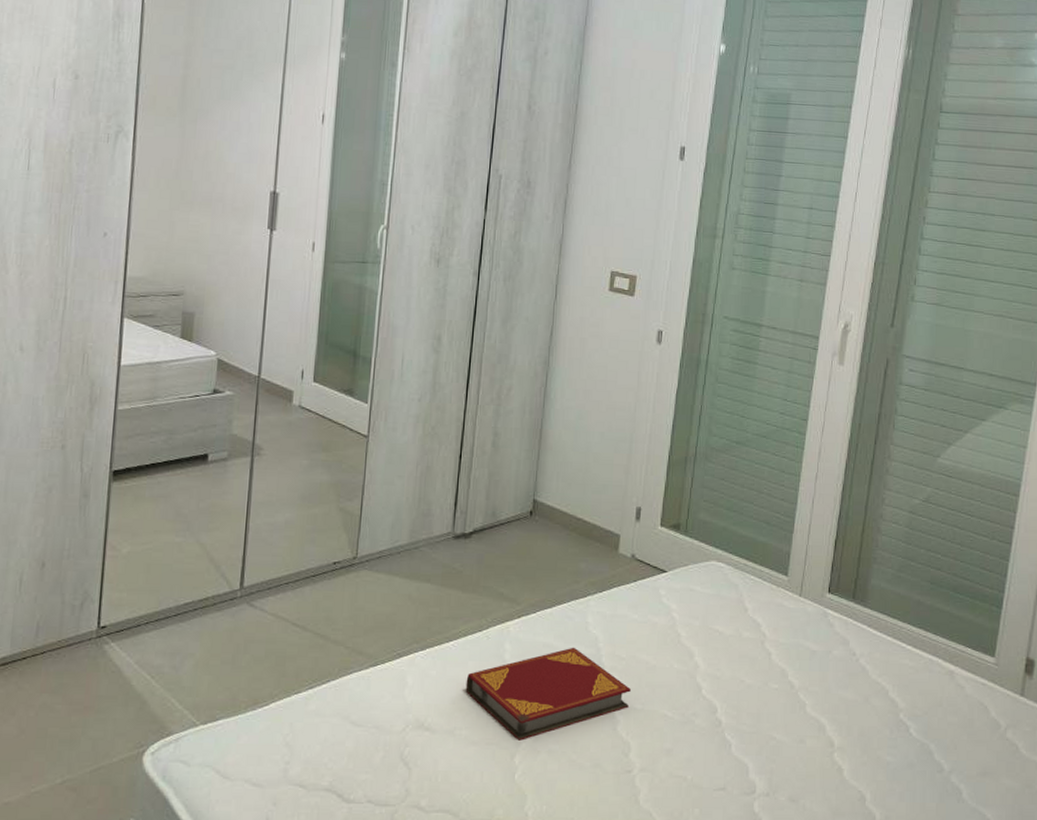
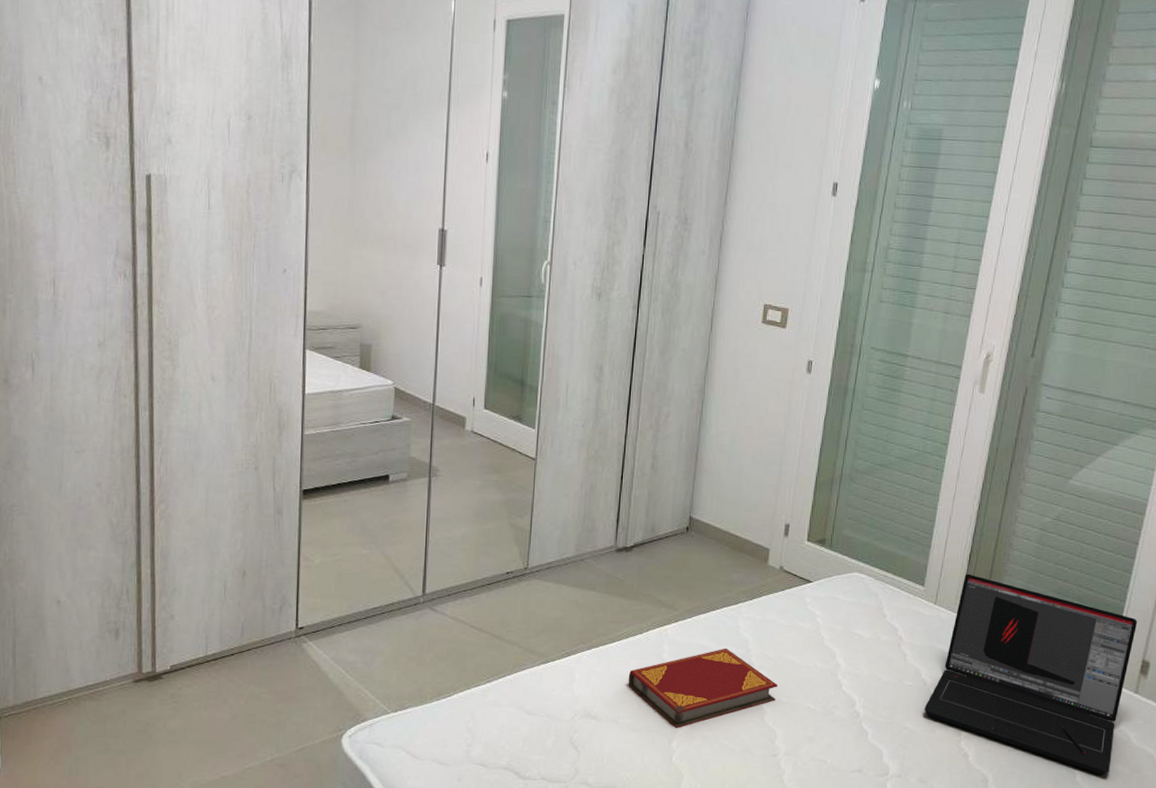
laptop: none [792,561,1018,791] -> present [924,573,1137,775]

